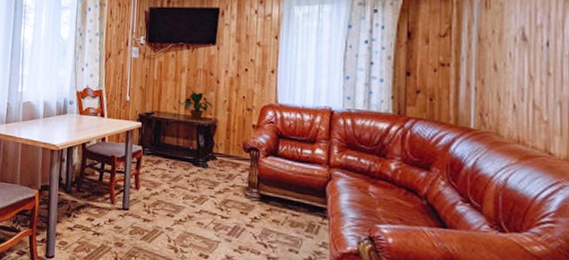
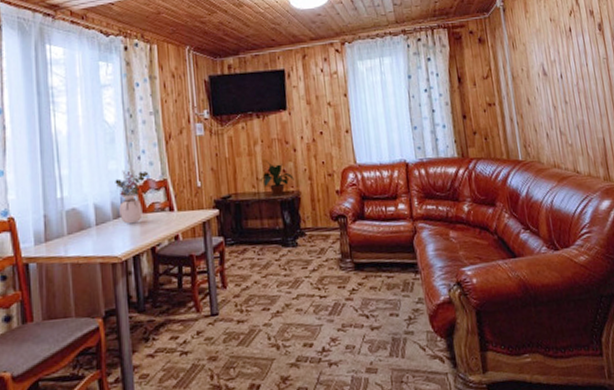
bouquet: none [61,76,89,122] -> present [115,167,149,225]

